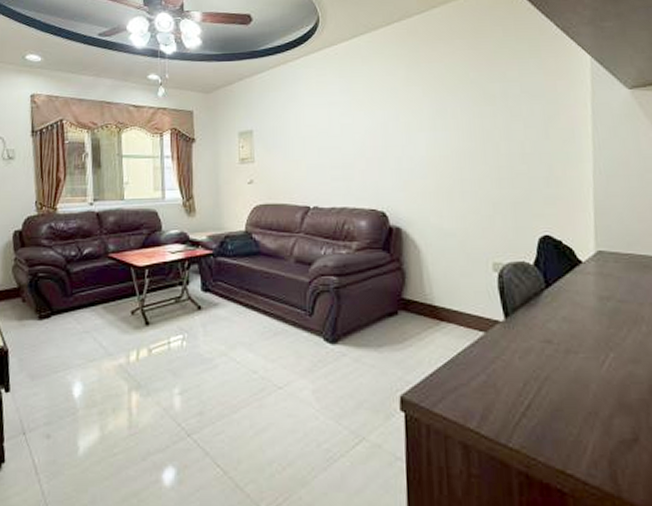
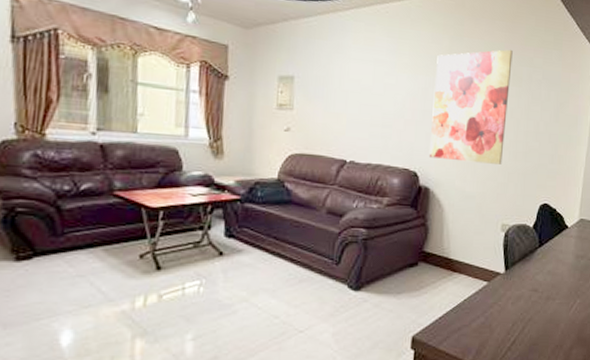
wall art: none [394,67,484,196] -> present [429,49,513,165]

